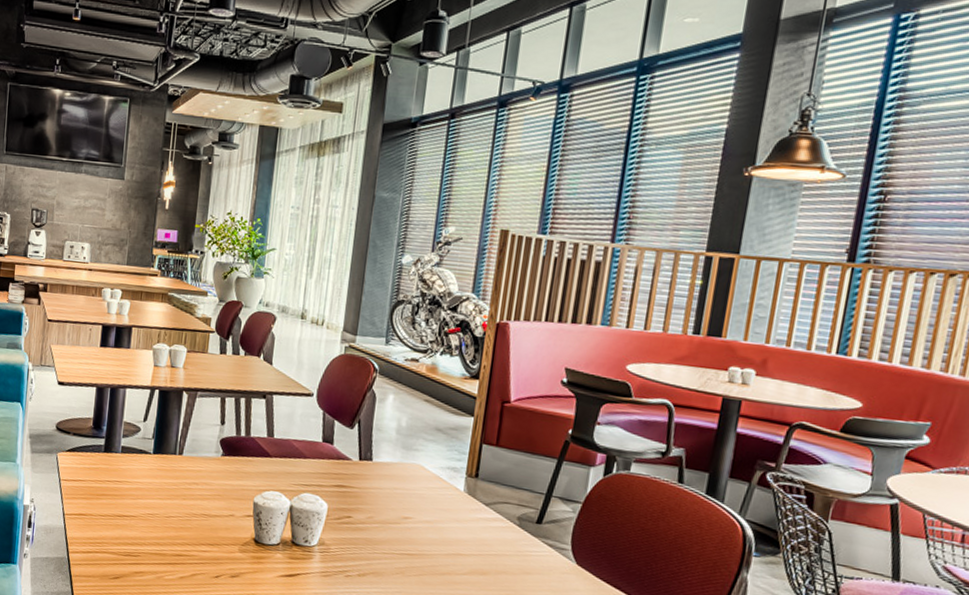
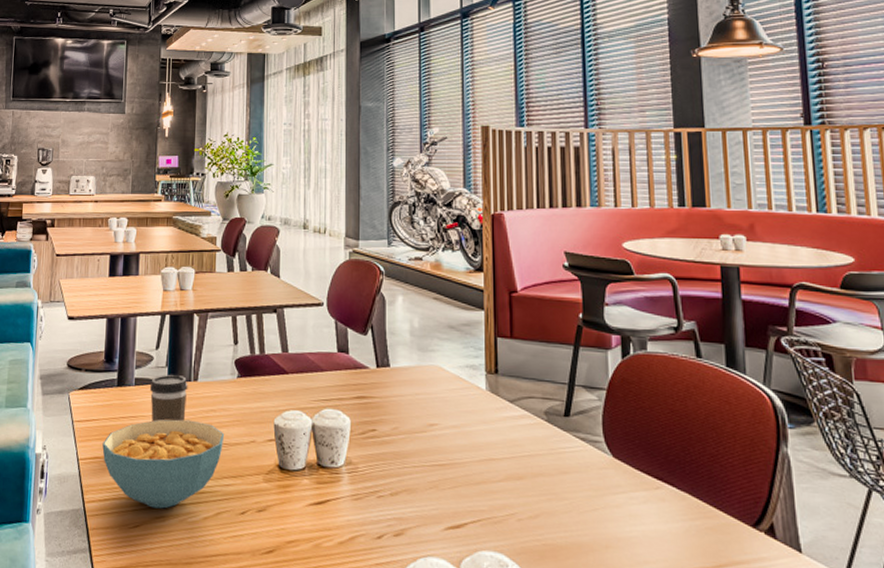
cereal bowl: none [87,486,205,566] -> present [102,419,225,509]
coffee cup: none [135,446,173,490] -> present [149,374,188,422]

